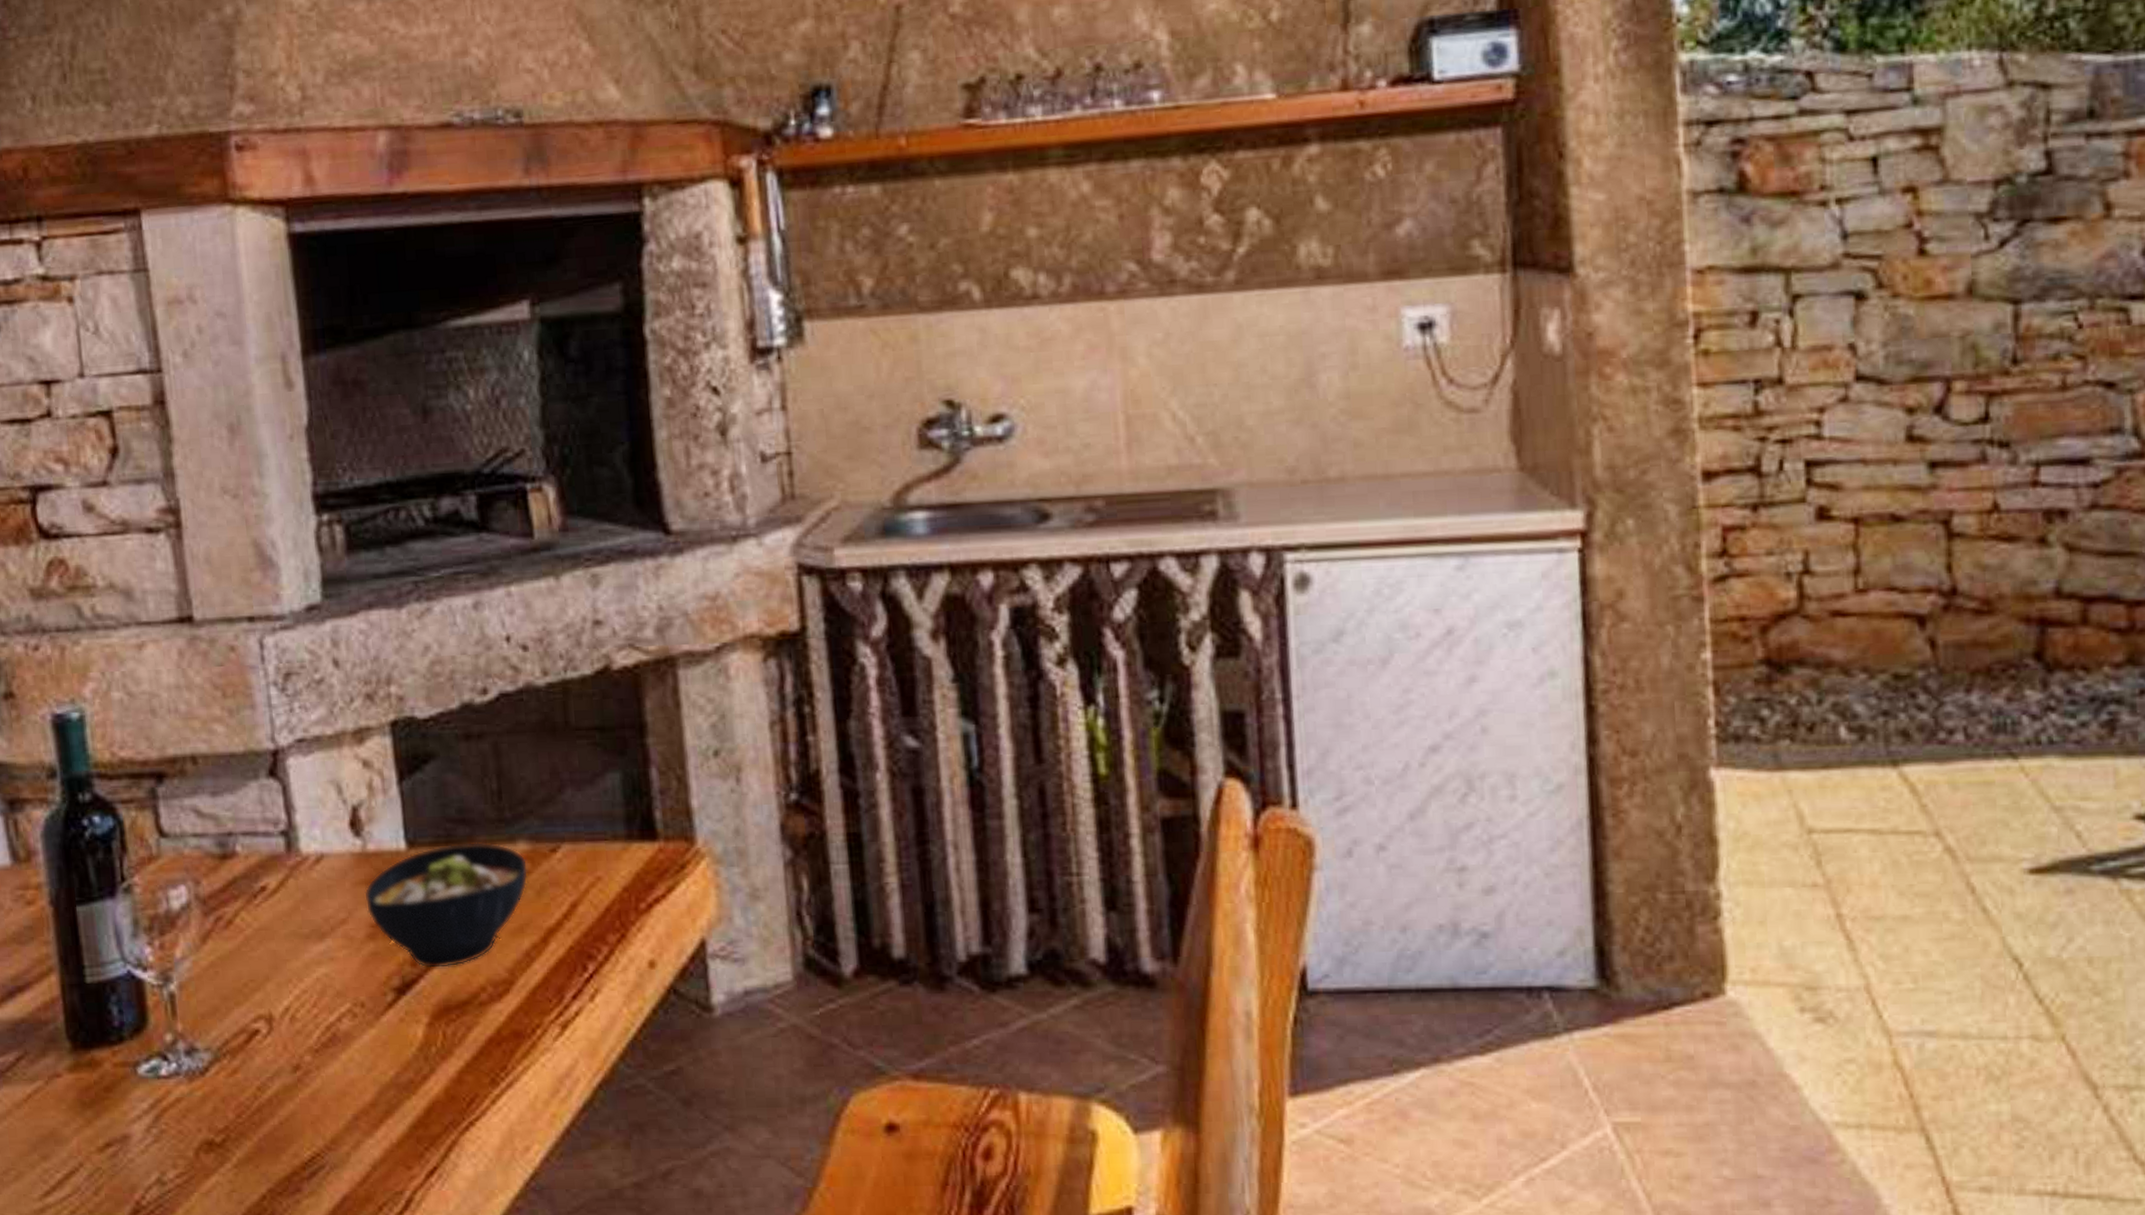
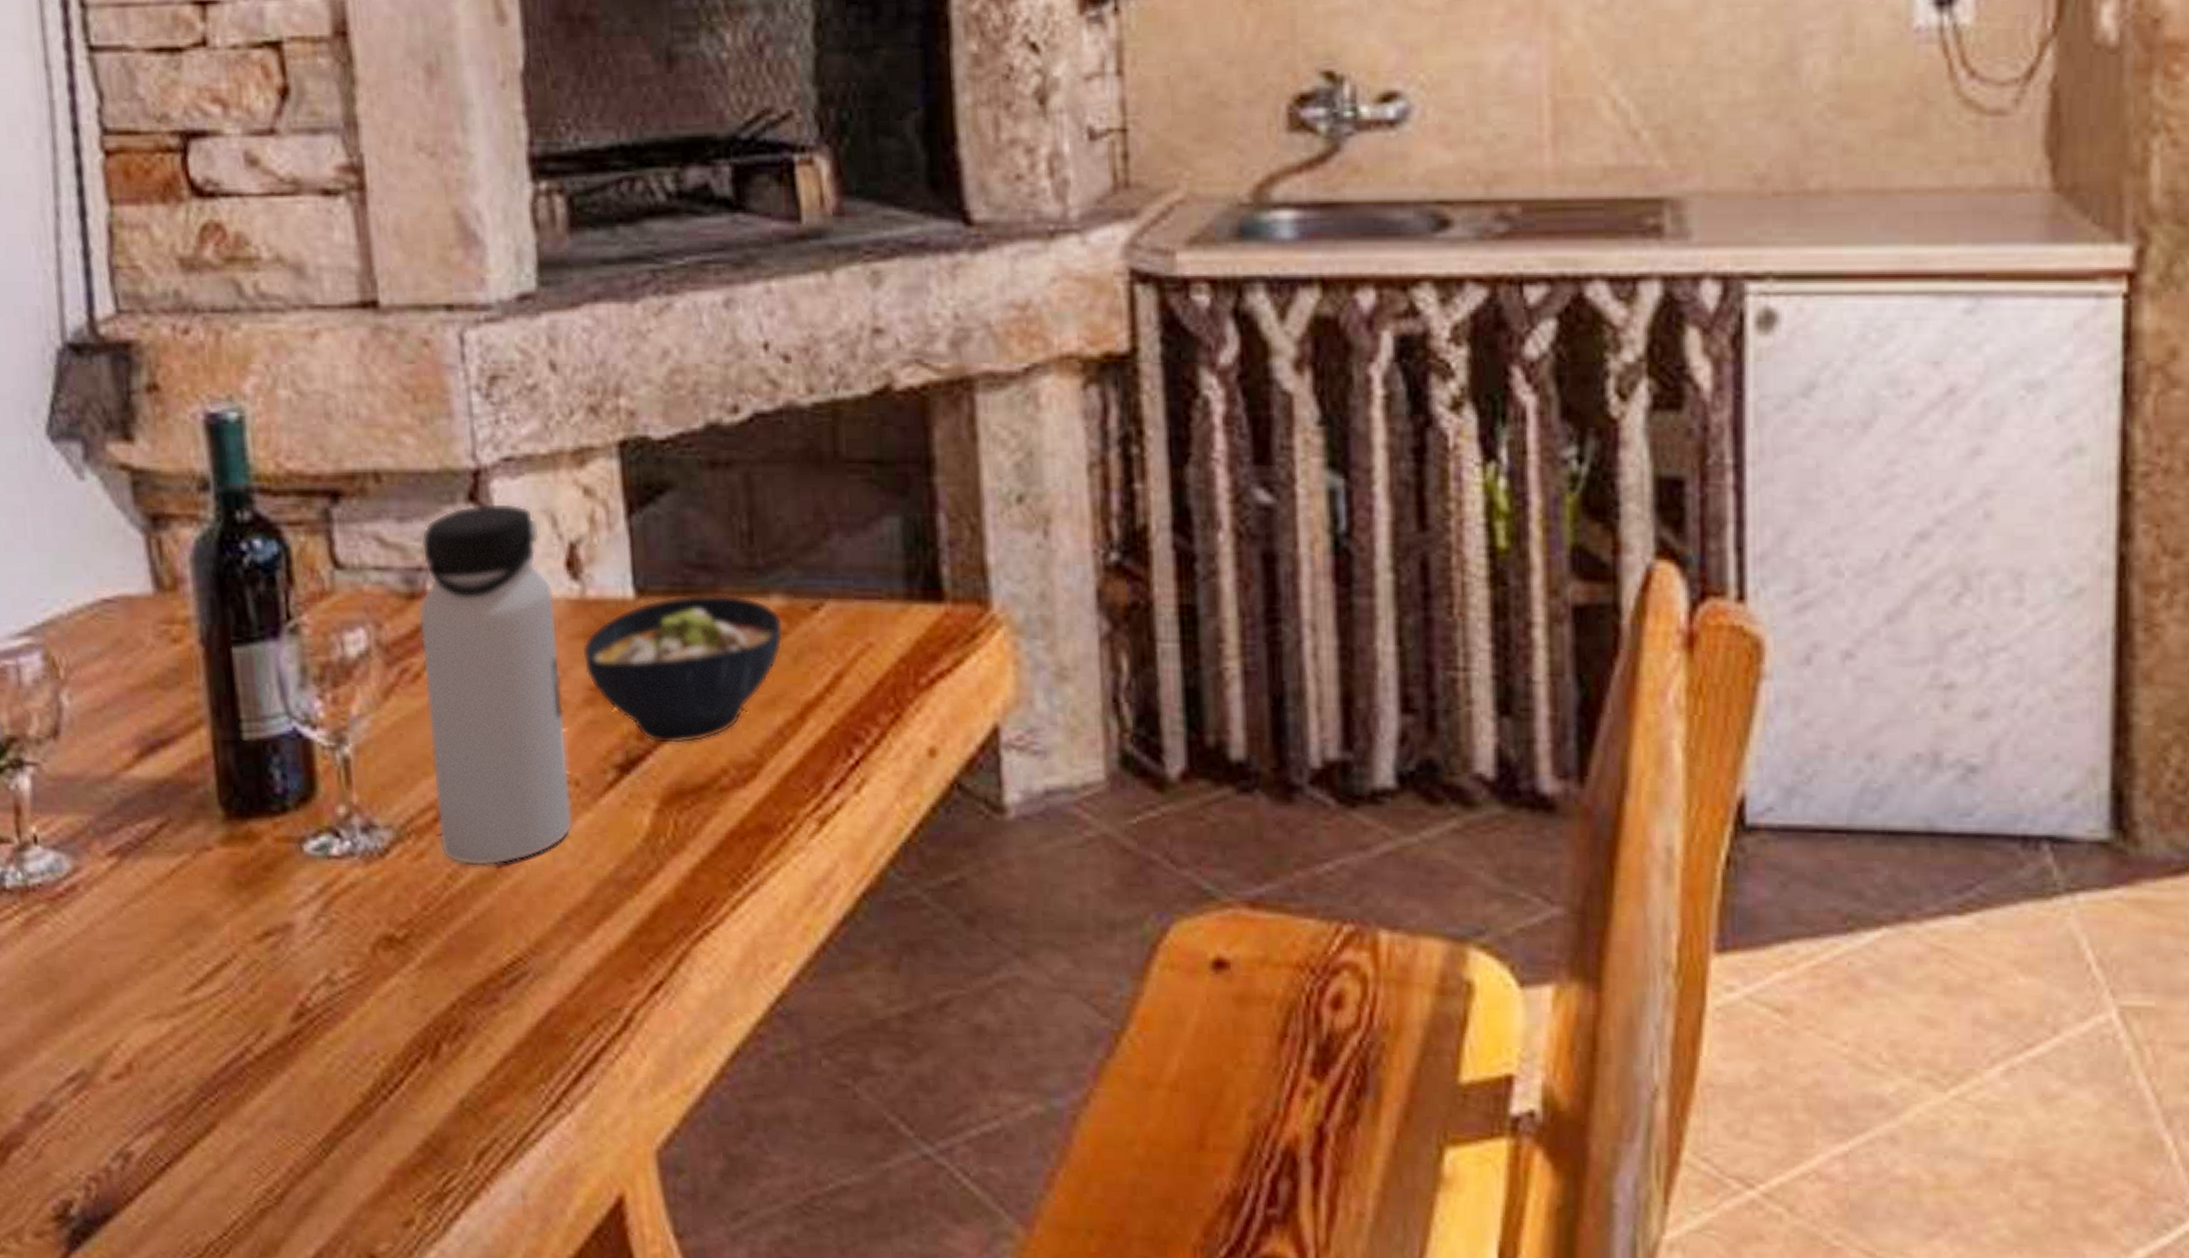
water bottle: none [229,776,360,1079] -> present [418,502,573,866]

